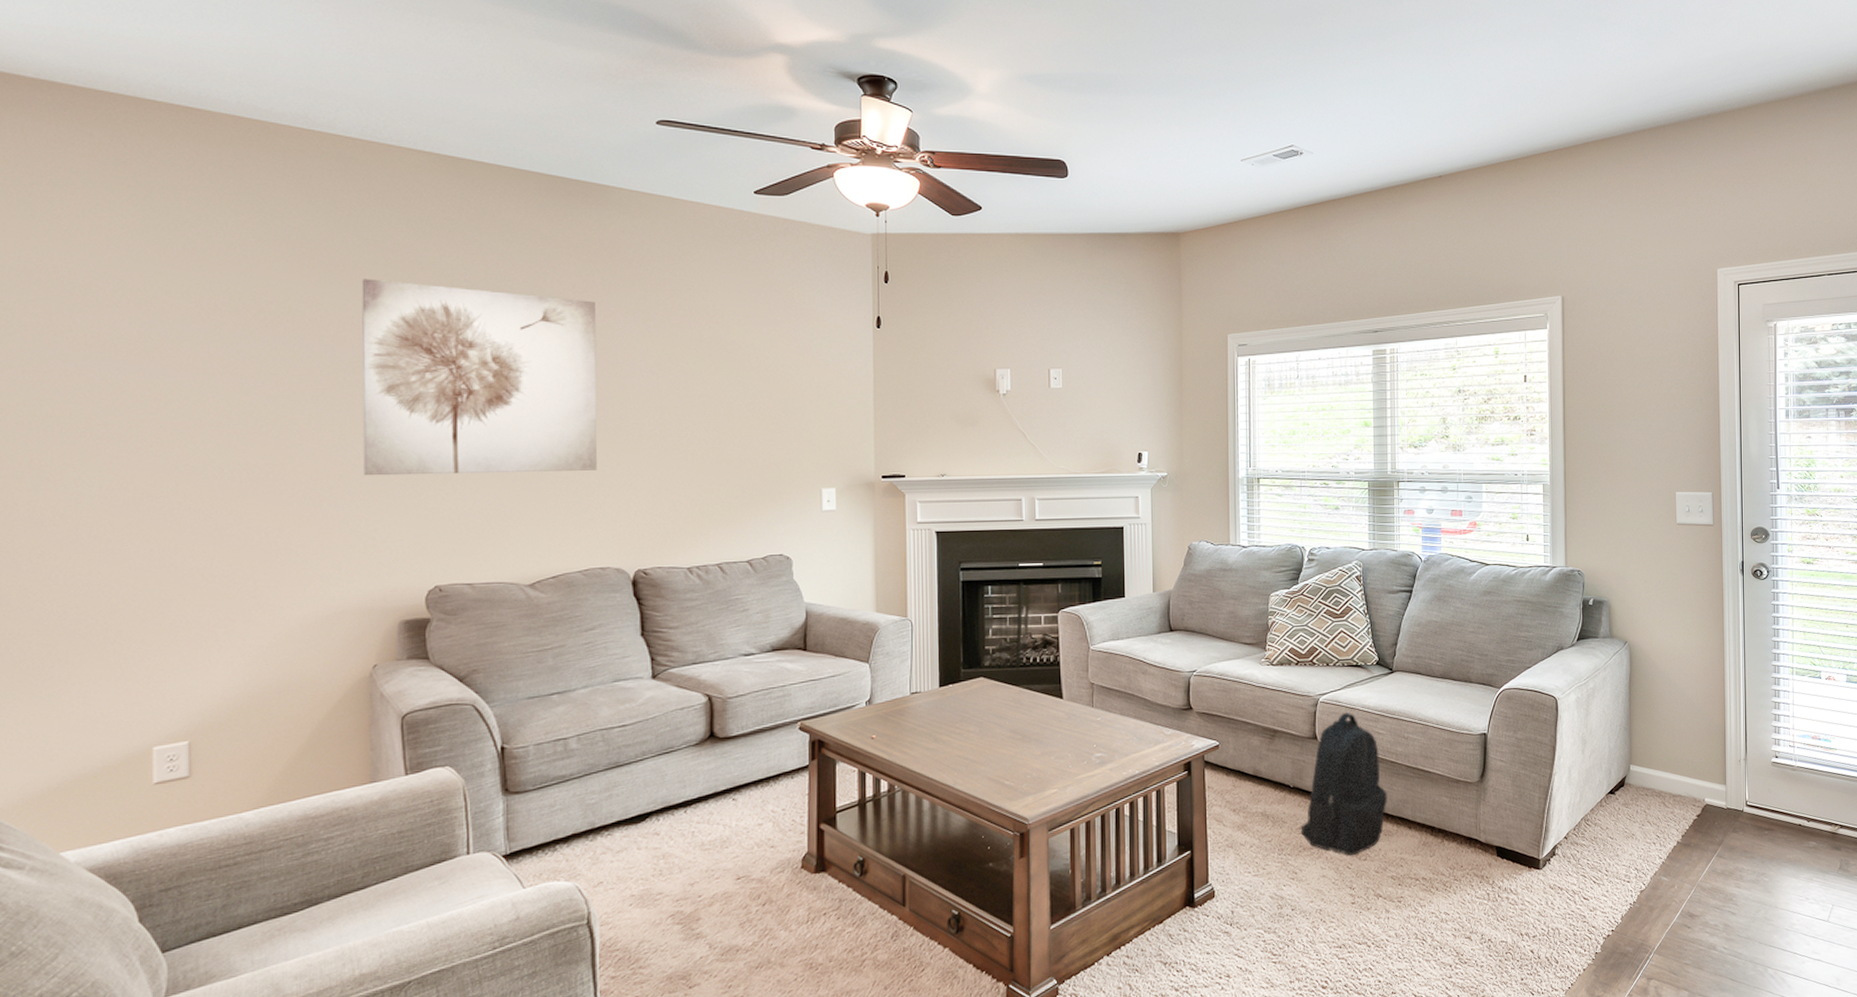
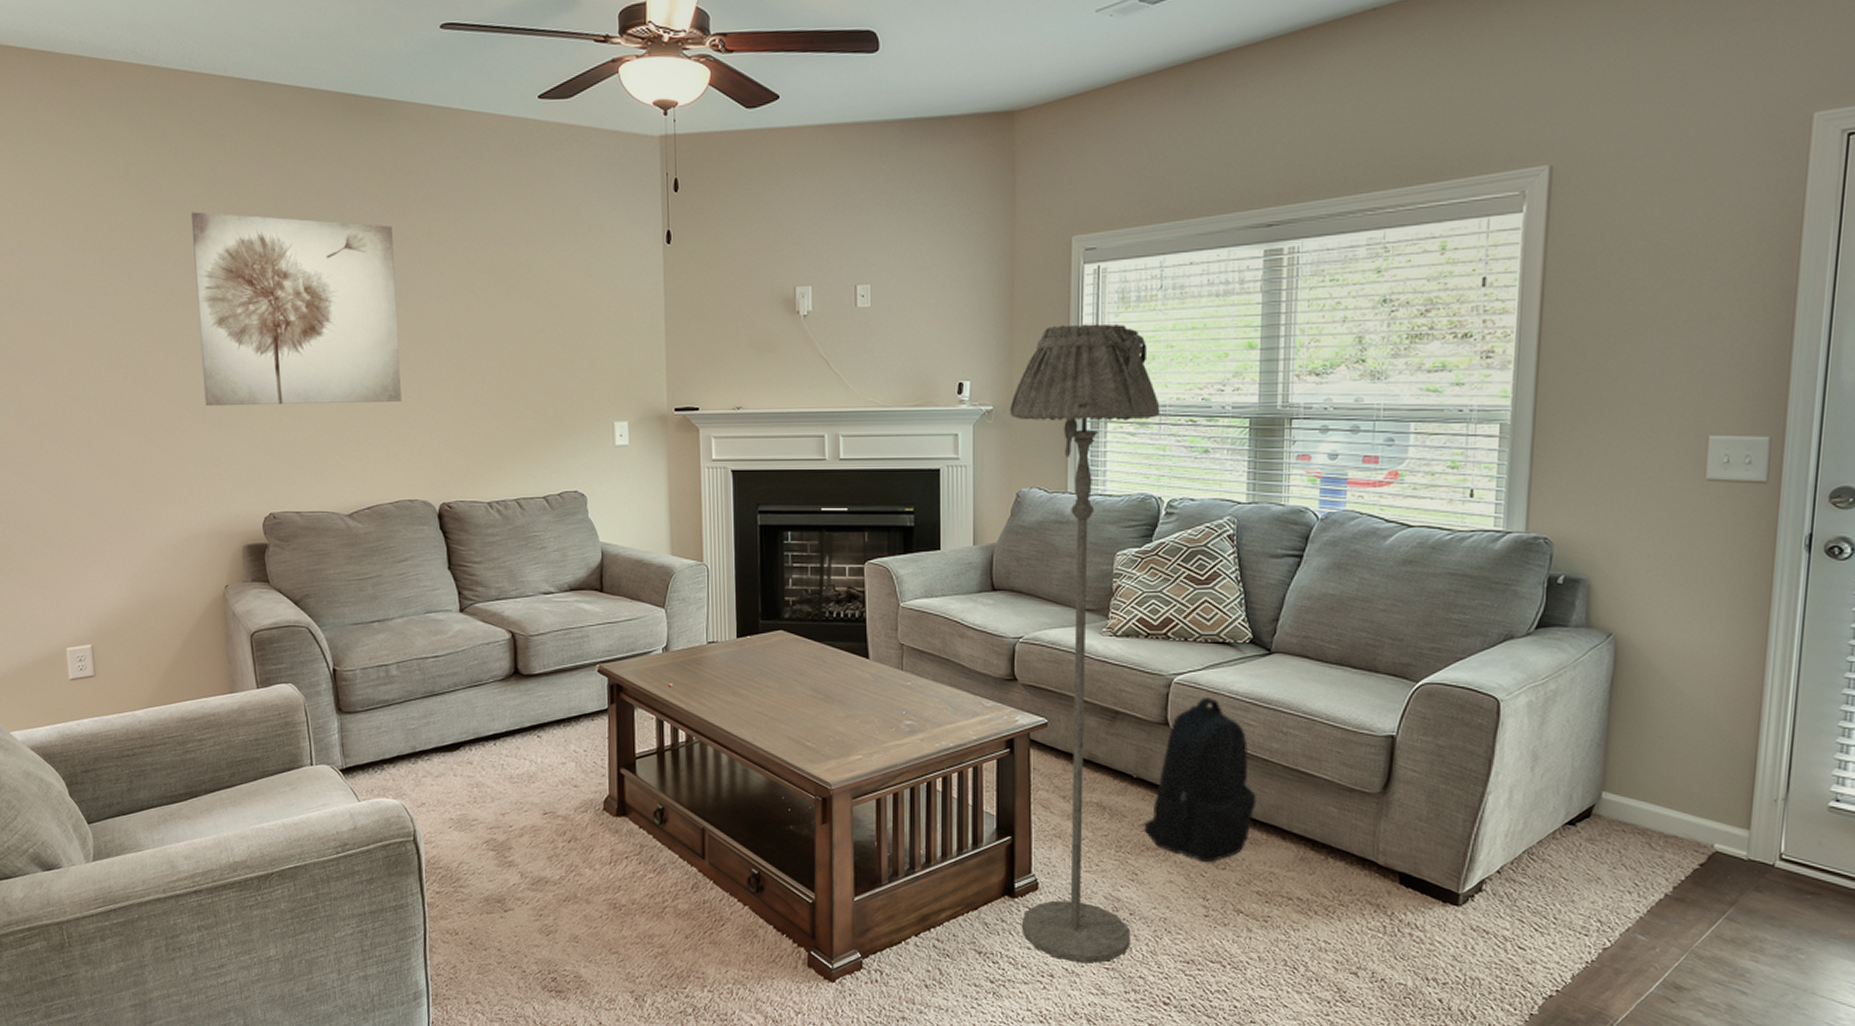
floor lamp: none [1181,405,1301,961] -> present [1009,323,1160,964]

